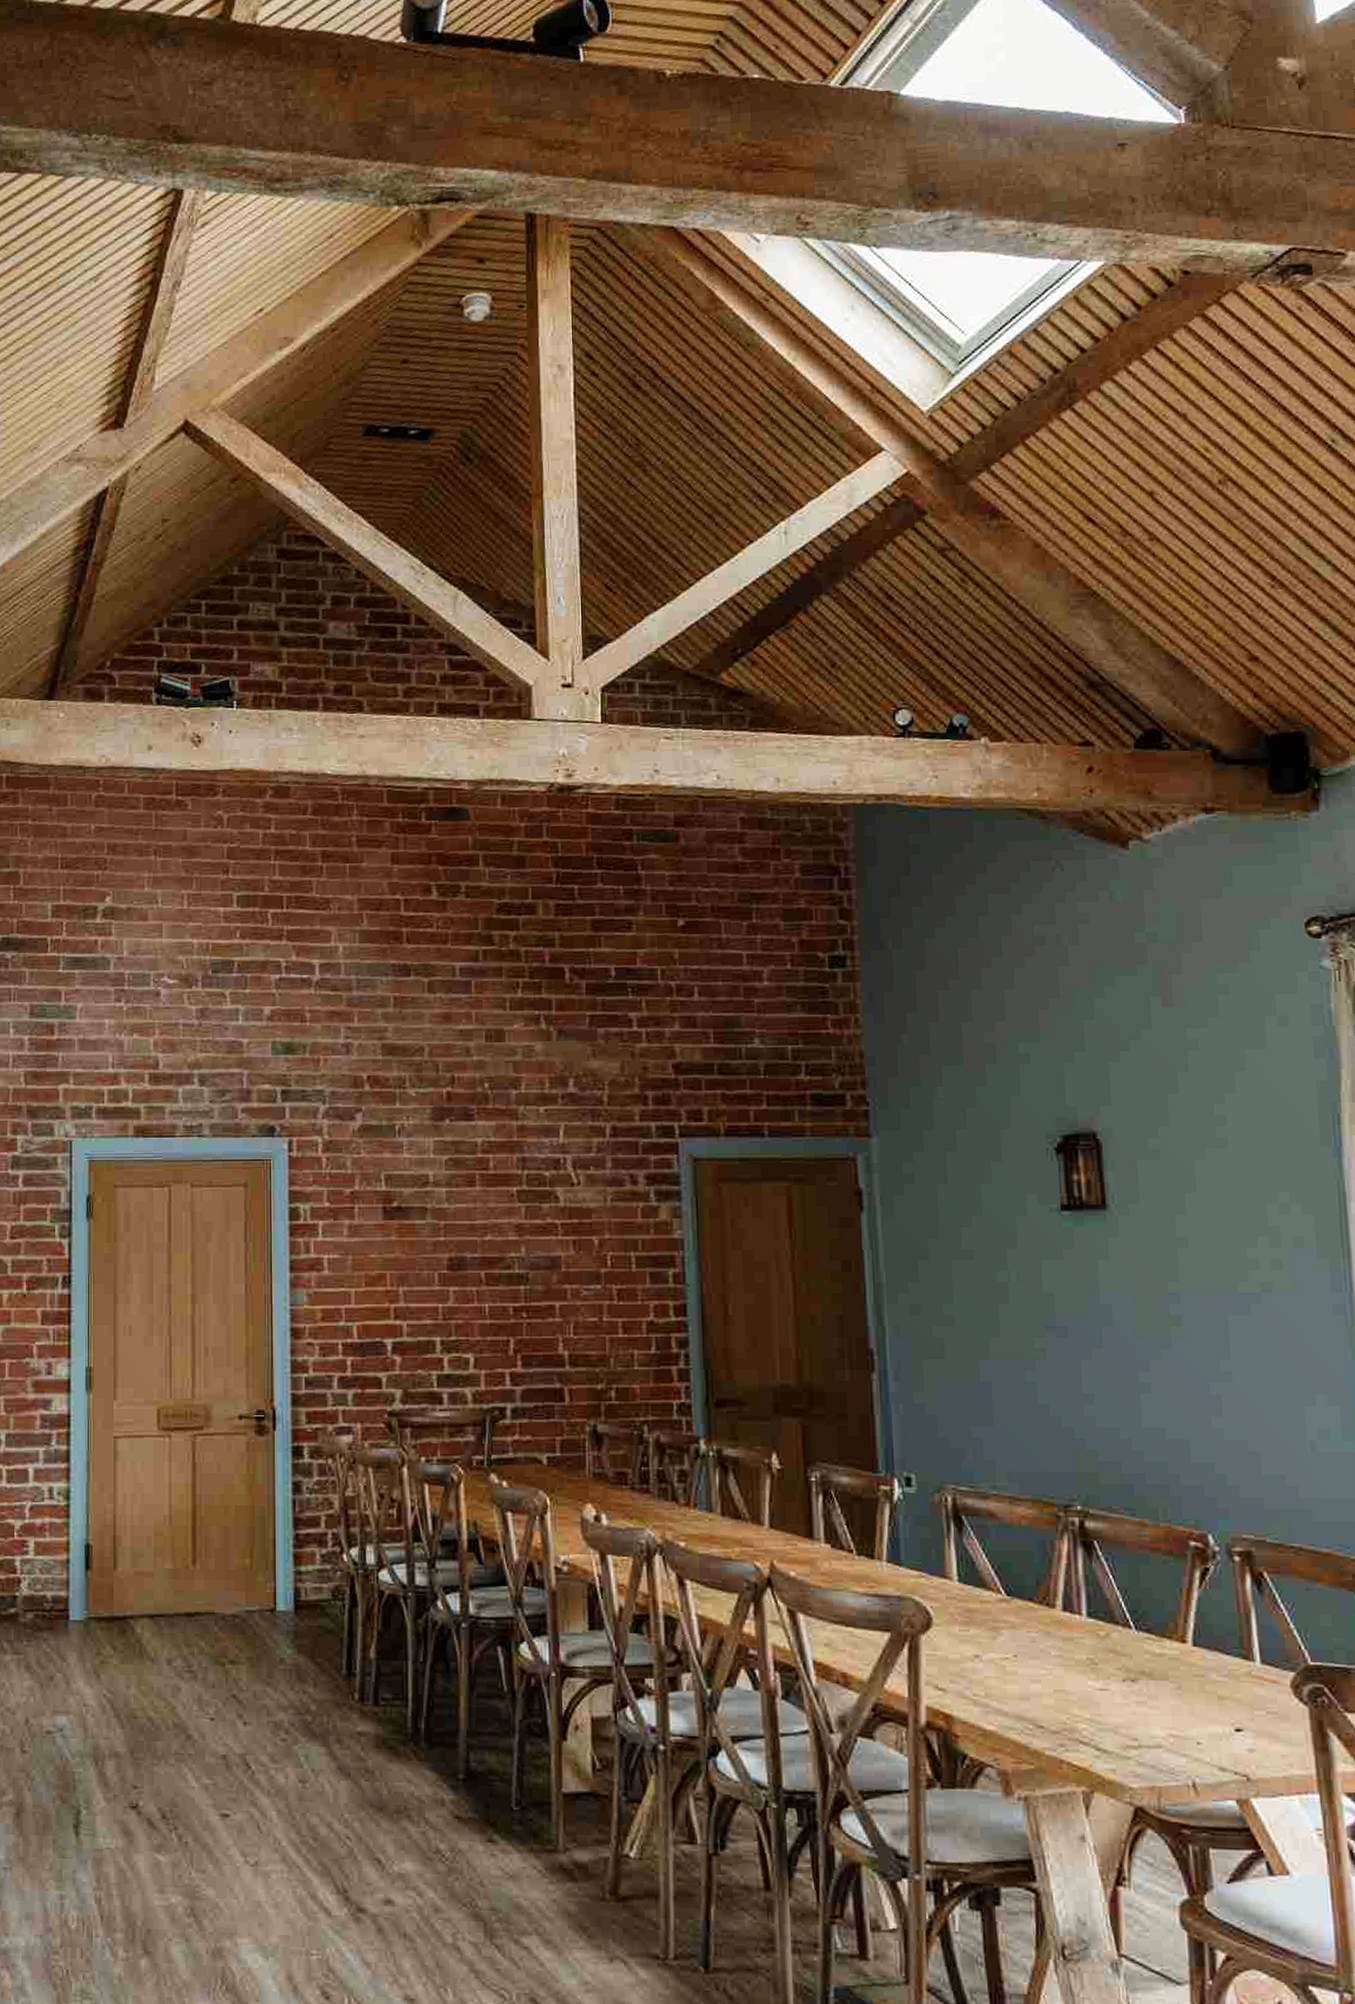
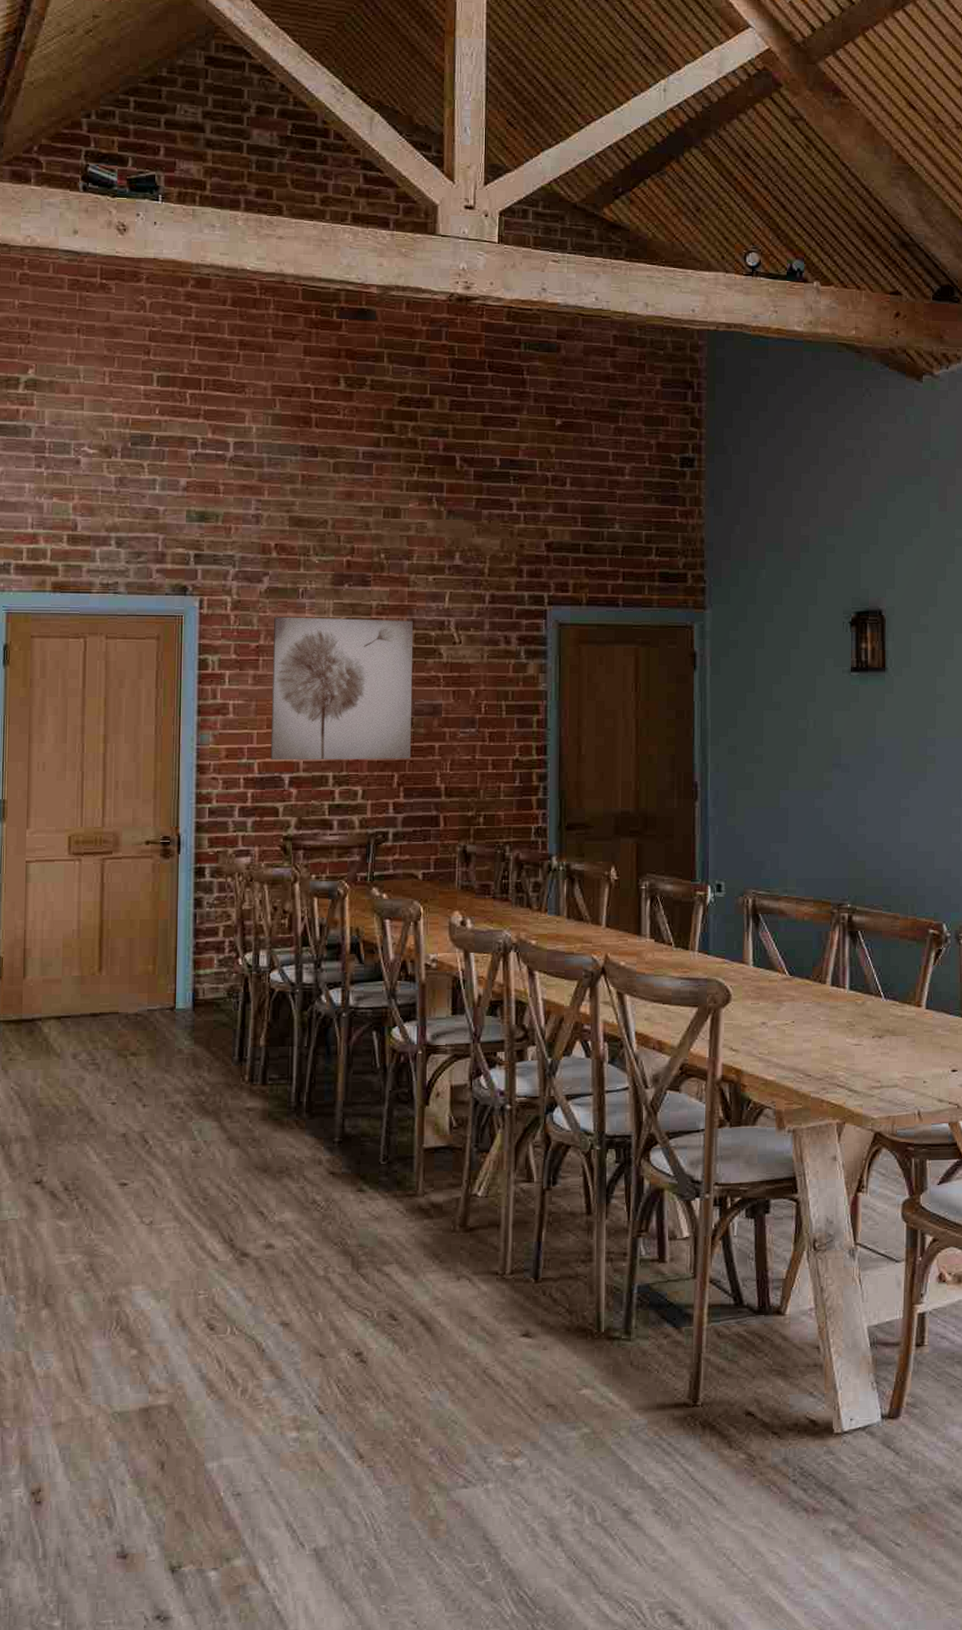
wall art: none [369,1158,529,1323] -> present [270,616,413,760]

